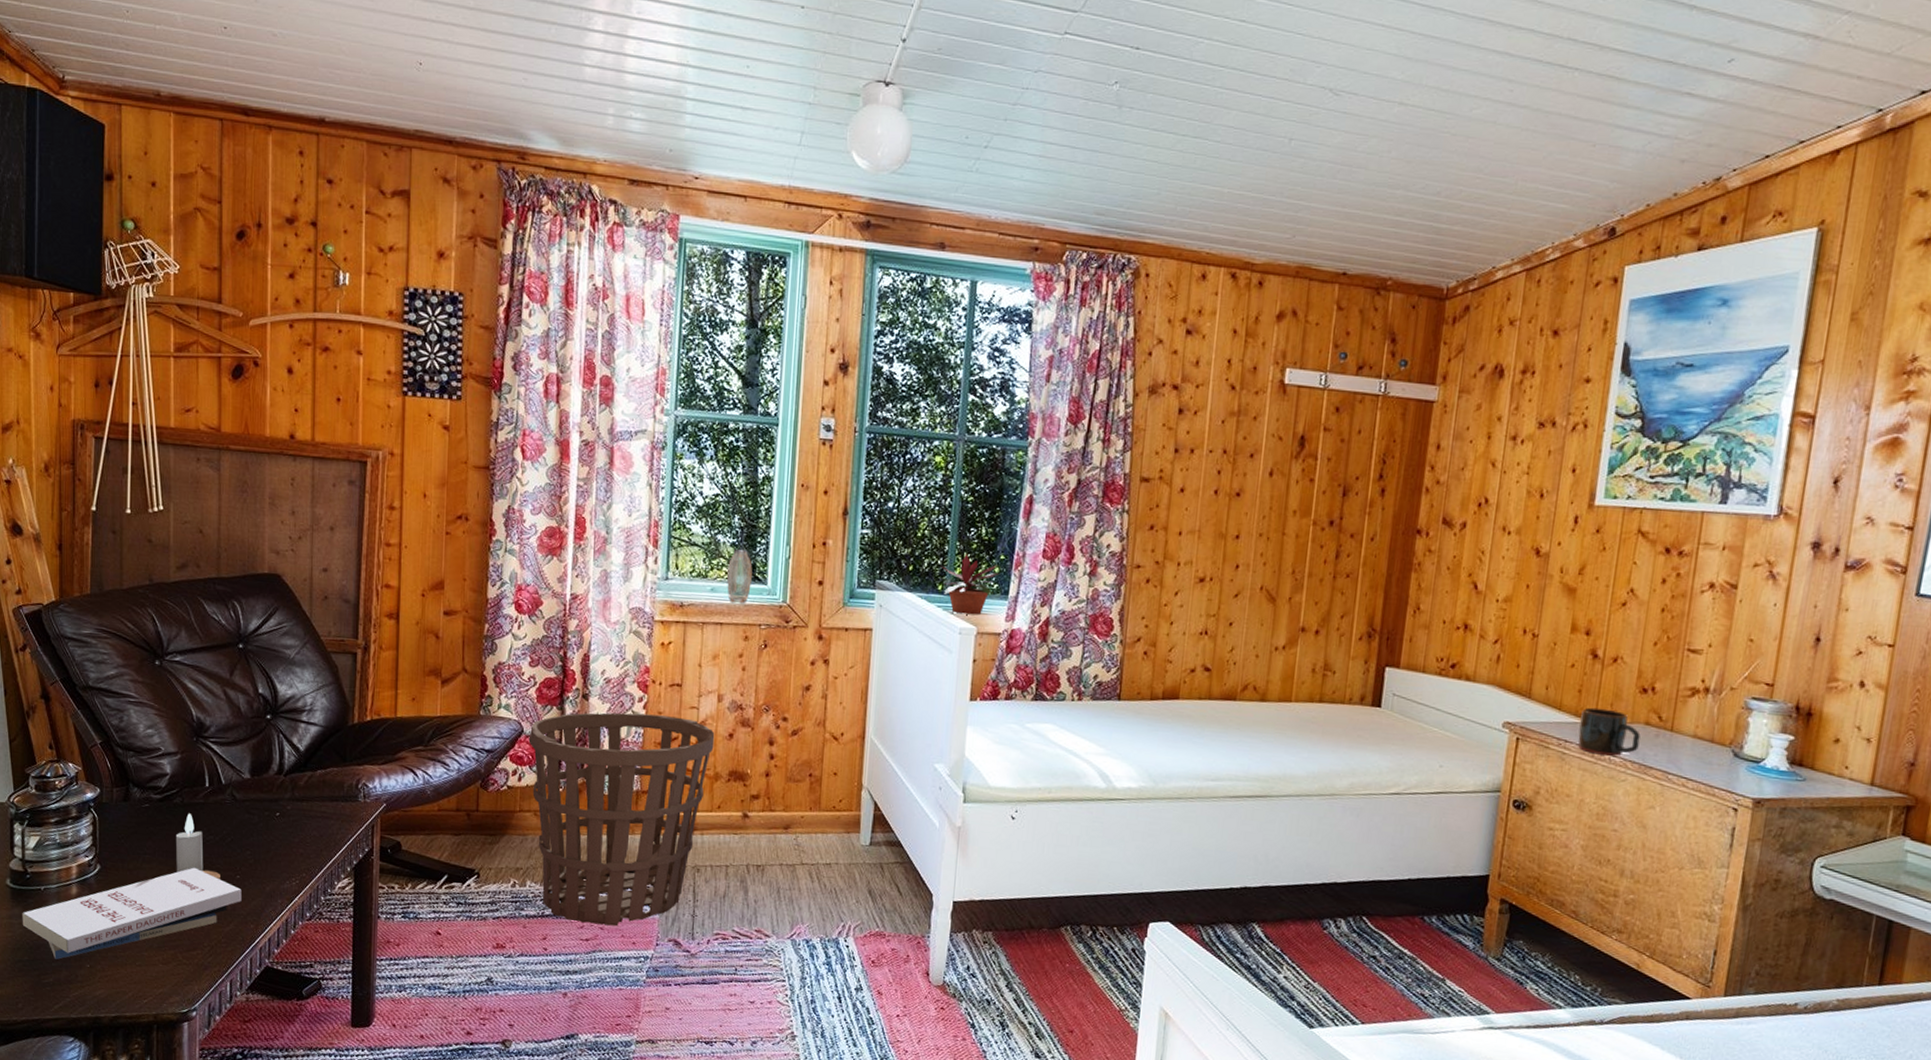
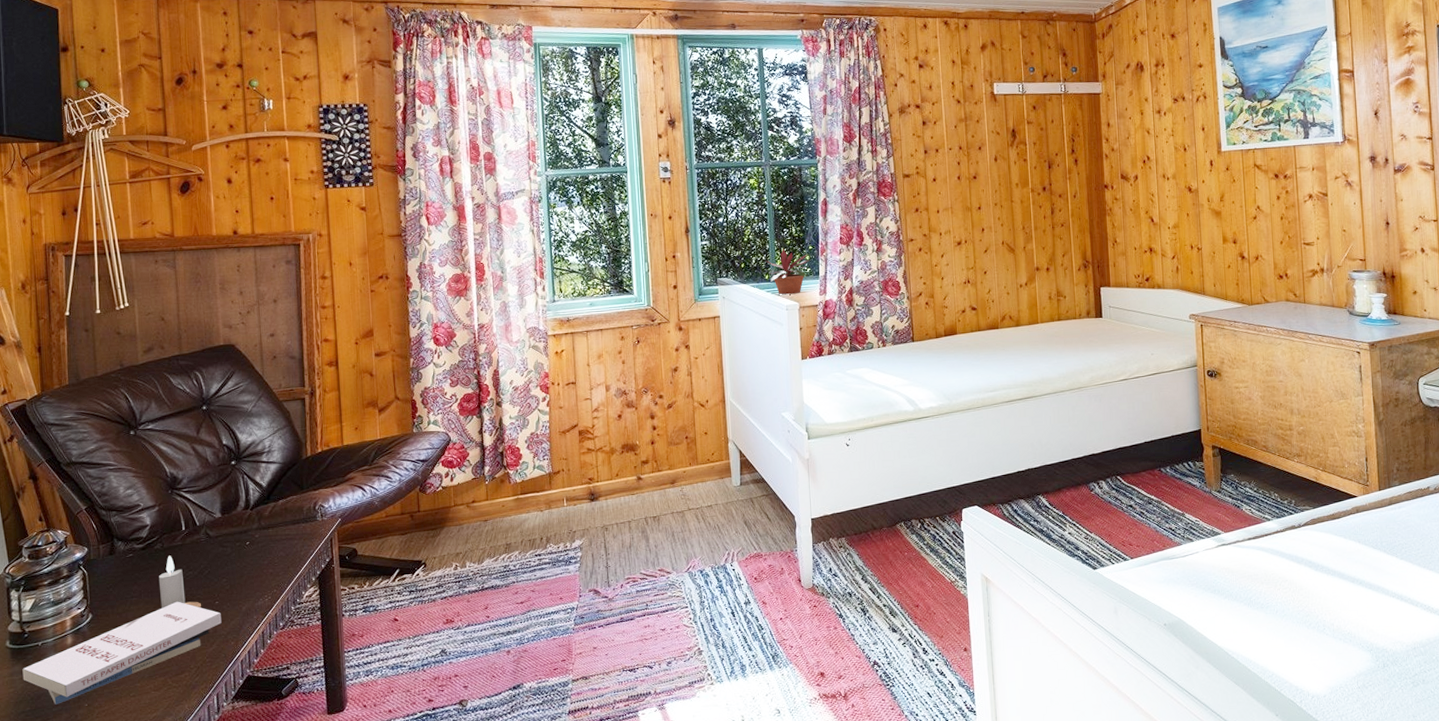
basket: present [528,712,715,927] -> none [455,408,608,589]
vase: present [727,549,753,604] -> none [601,270,621,313]
mug: present [1578,707,1641,756] -> none [1241,294,1285,328]

